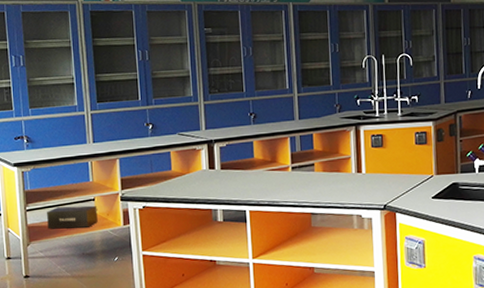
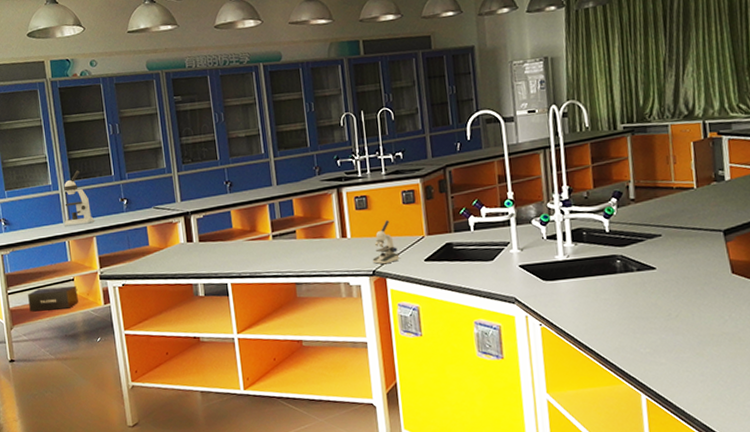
microscope: none [88,93,118,149] -> present [64,170,94,228]
microscope: none [384,159,410,200] -> present [372,220,400,265]

